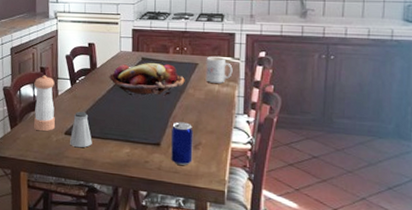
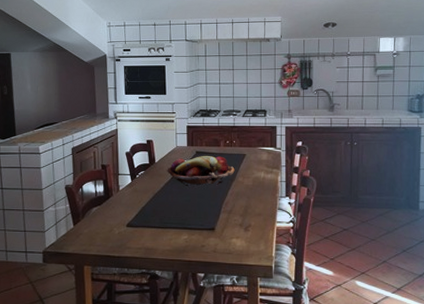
pepper shaker: present [34,75,56,132] -> none [96,172,118,226]
saltshaker: present [70,112,92,148] -> none [132,204,153,238]
beer can: present [170,122,193,166] -> none [224,207,244,247]
mug: present [205,56,233,83] -> none [252,148,275,171]

